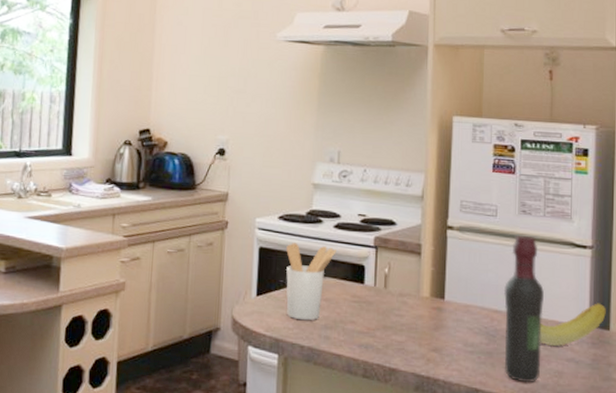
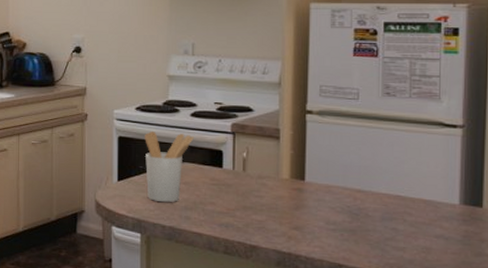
wine bottle: present [504,236,544,382] -> none [368,118,410,258]
fruit: present [540,303,606,346] -> none [407,181,479,223]

